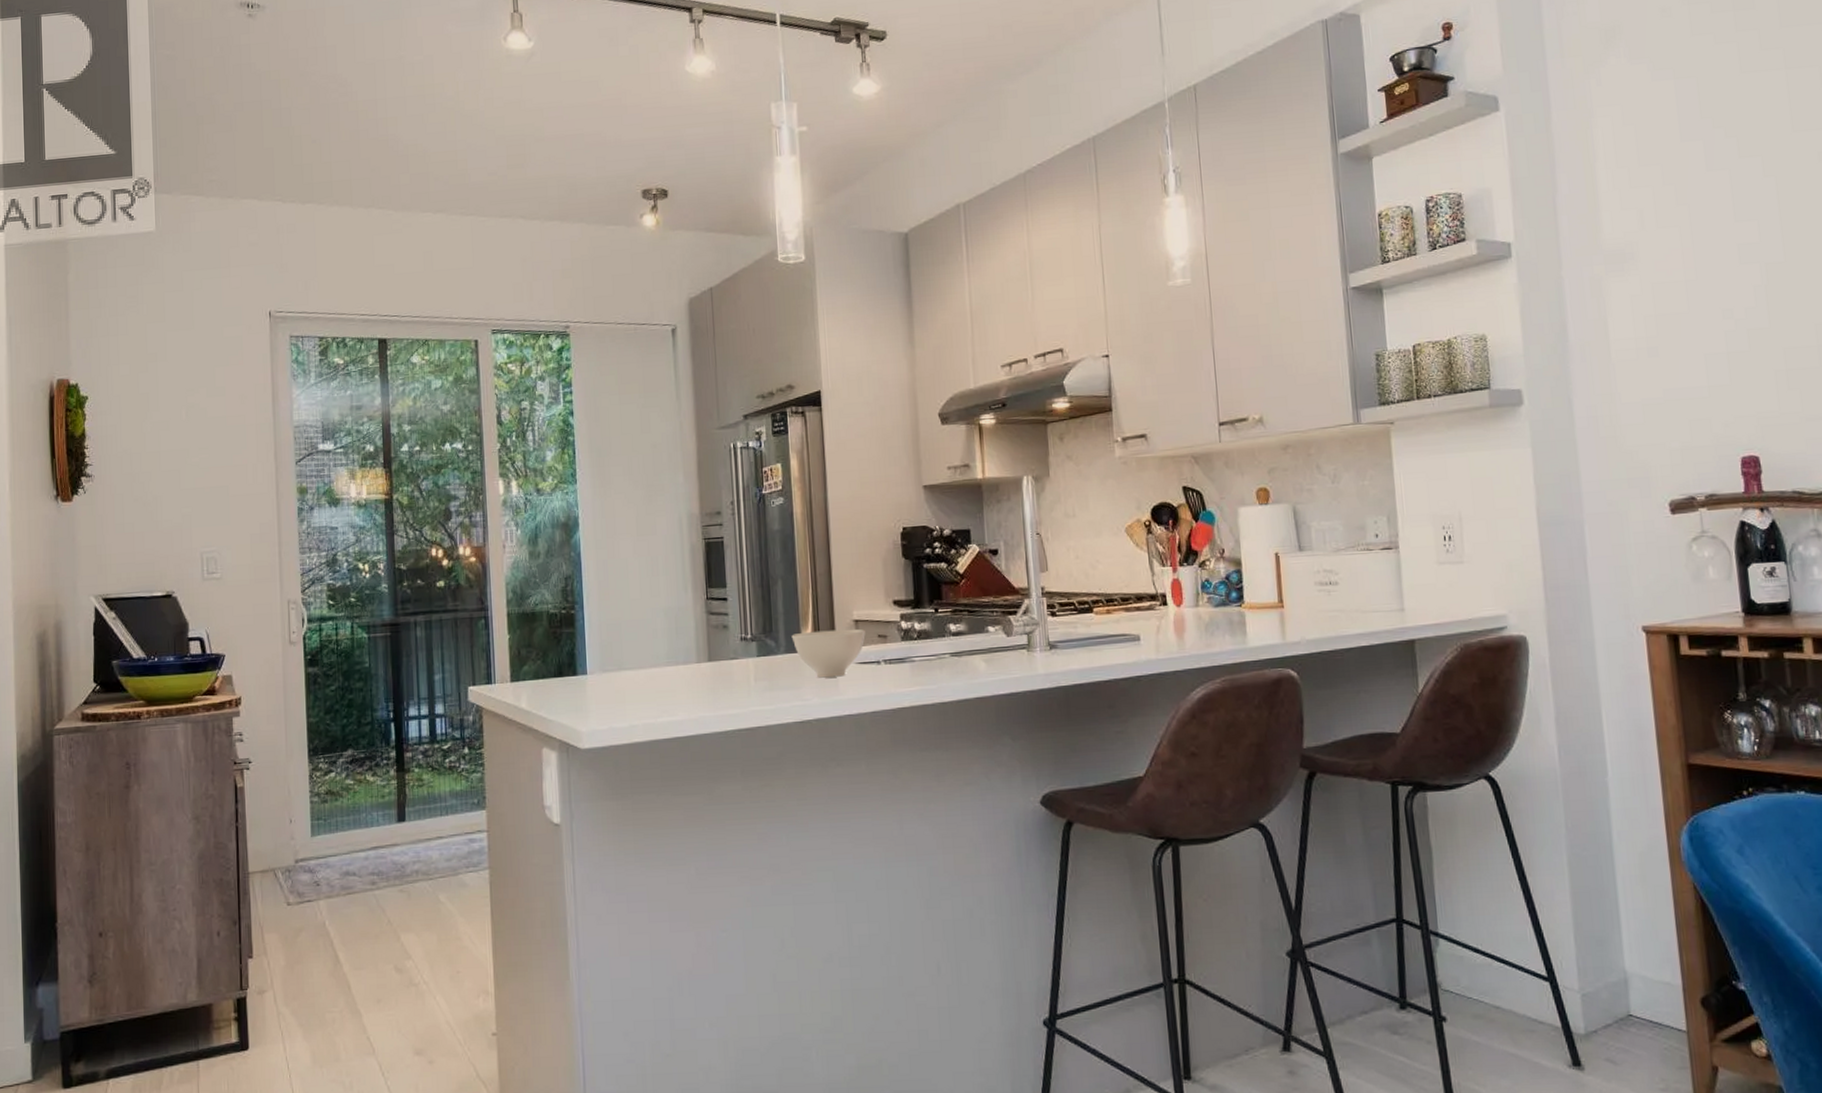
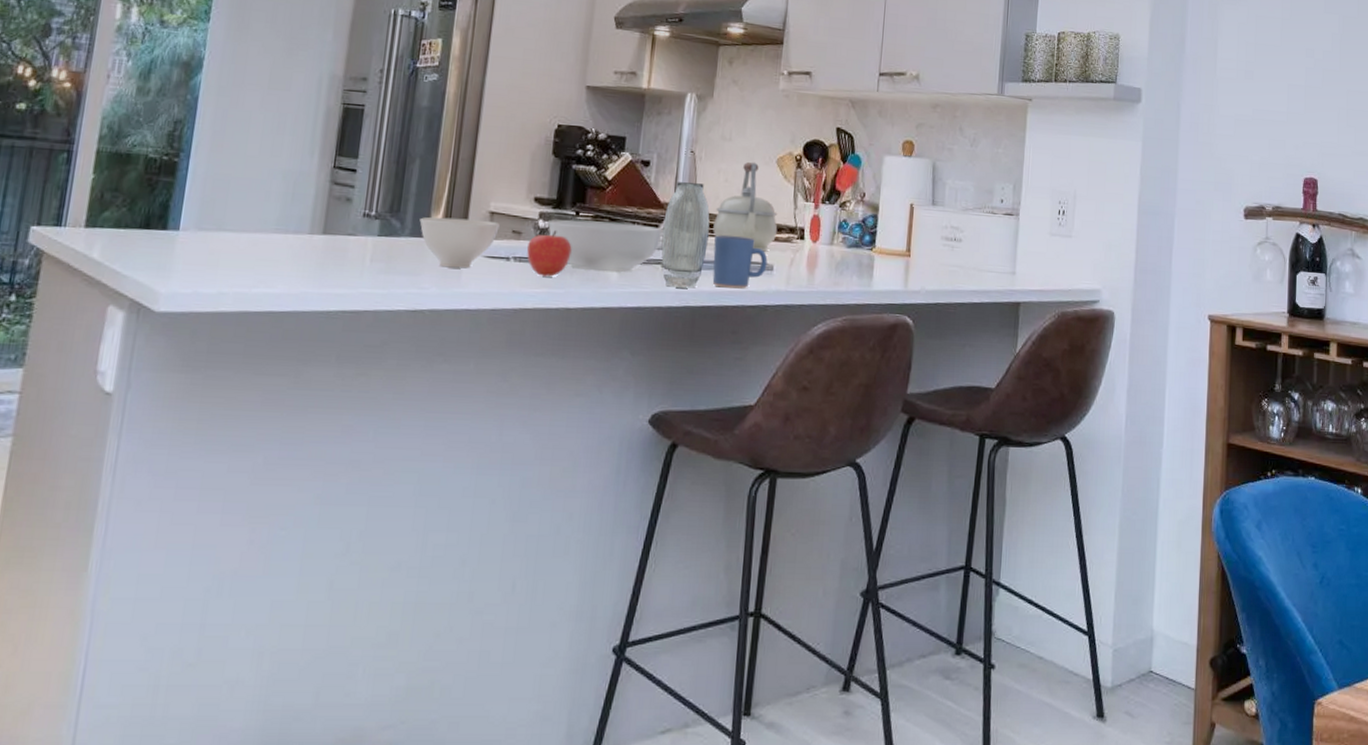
fruit: none [895,630,937,675] -> present [526,230,572,277]
bowl: none [910,613,1023,664] -> present [548,219,664,272]
vase: none [1021,564,1070,670] -> present [661,182,710,288]
kettle: none [1071,534,1139,623] -> present [713,162,778,252]
mug: none [1075,610,1133,664] -> present [712,235,768,289]

